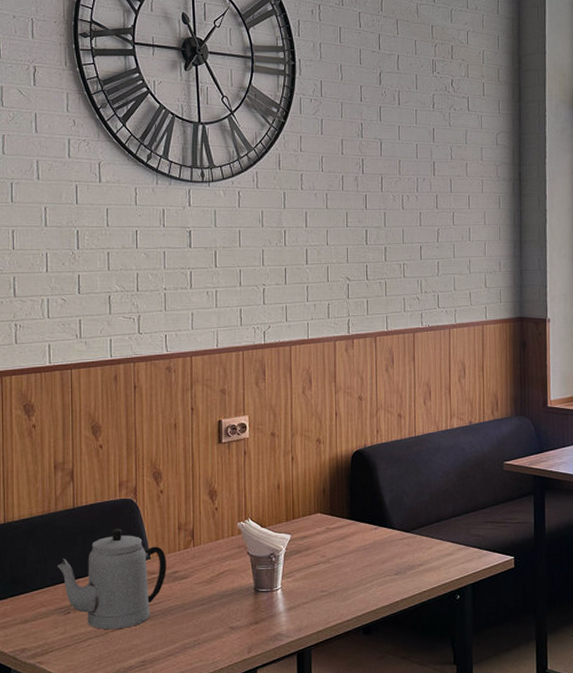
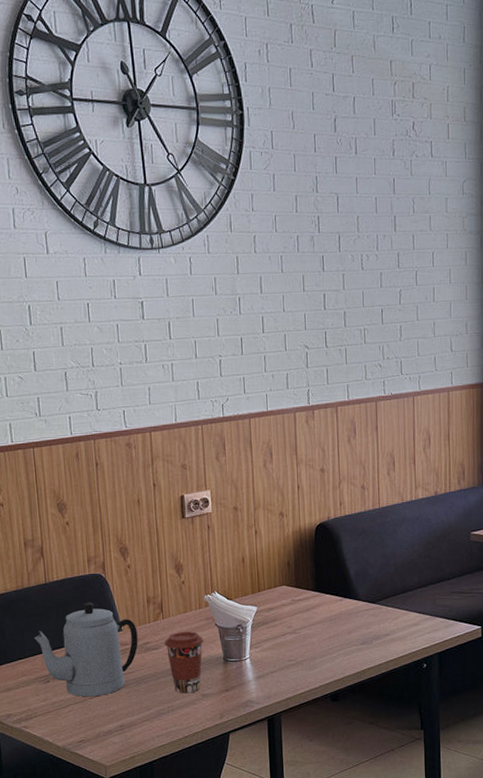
coffee cup: none [193,560,235,626] -> present [164,631,204,694]

